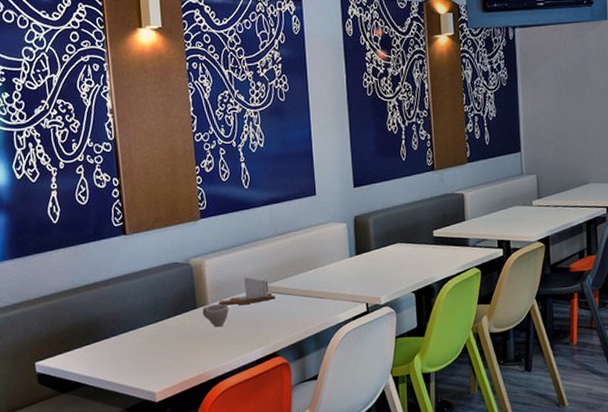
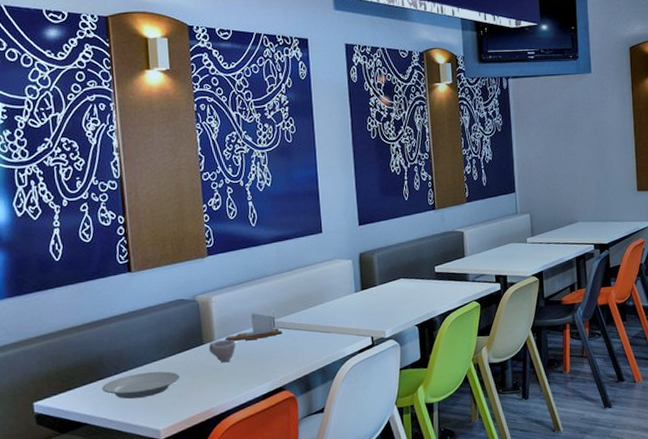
plate: none [98,334,174,361] -> present [101,371,180,399]

